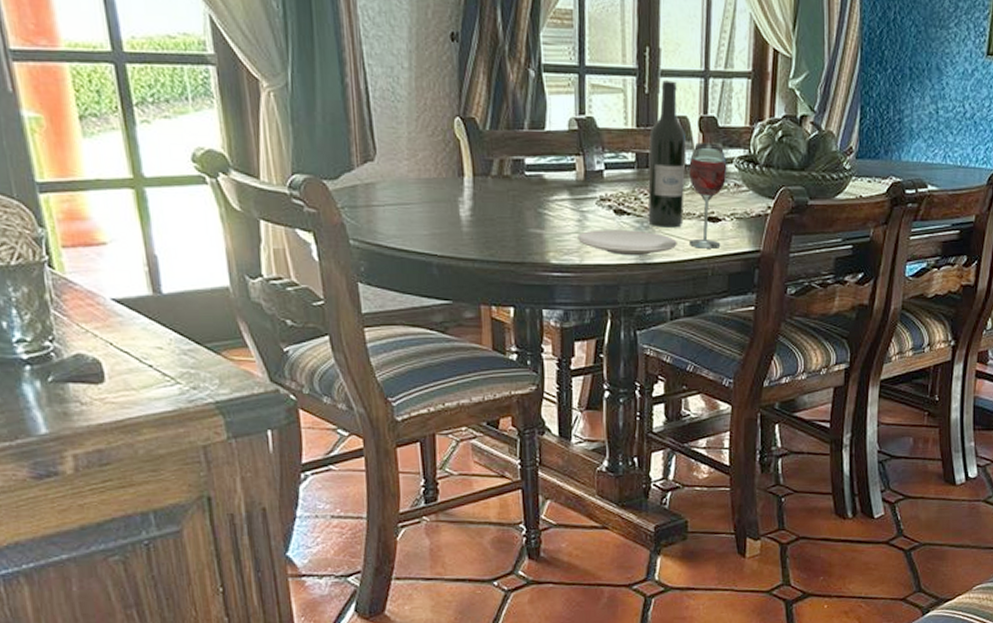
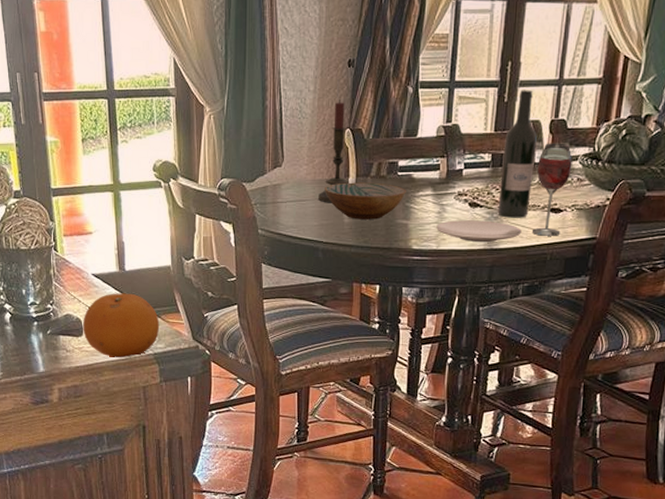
fruit: none [103,323,221,411] -> present [83,293,160,359]
candle: none [426,81,466,208] -> present [318,100,350,203]
bowl: none [433,182,537,228] -> present [325,182,406,220]

